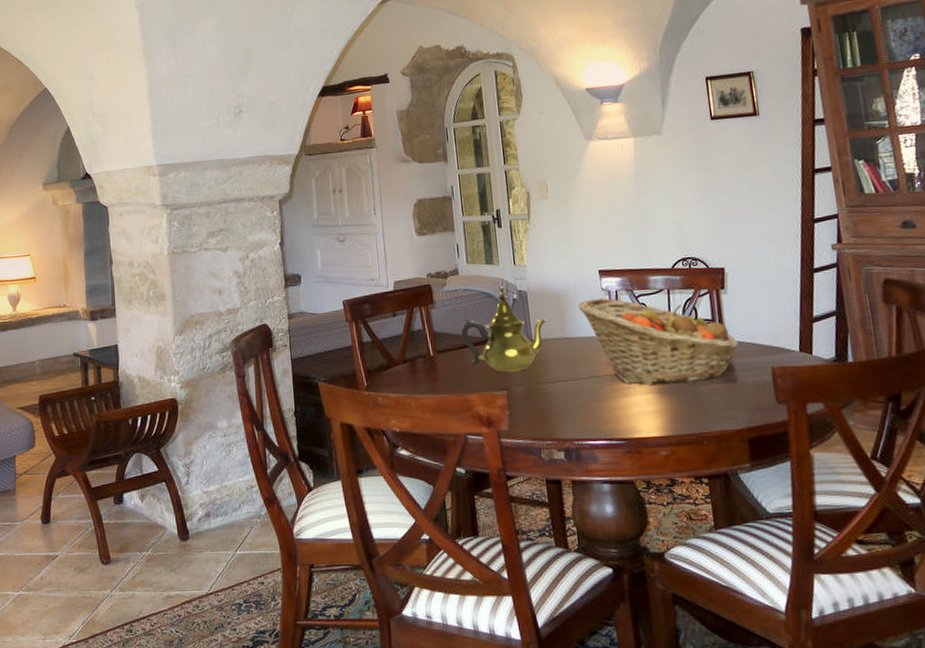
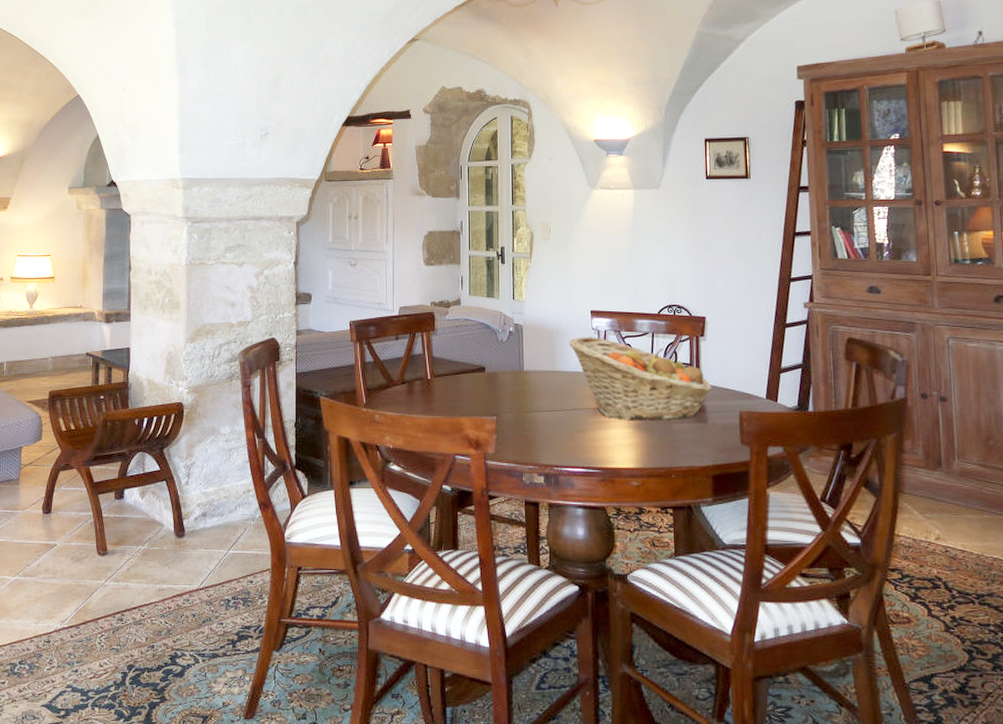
teapot: present [461,286,546,372] -> none [459,319,538,399]

